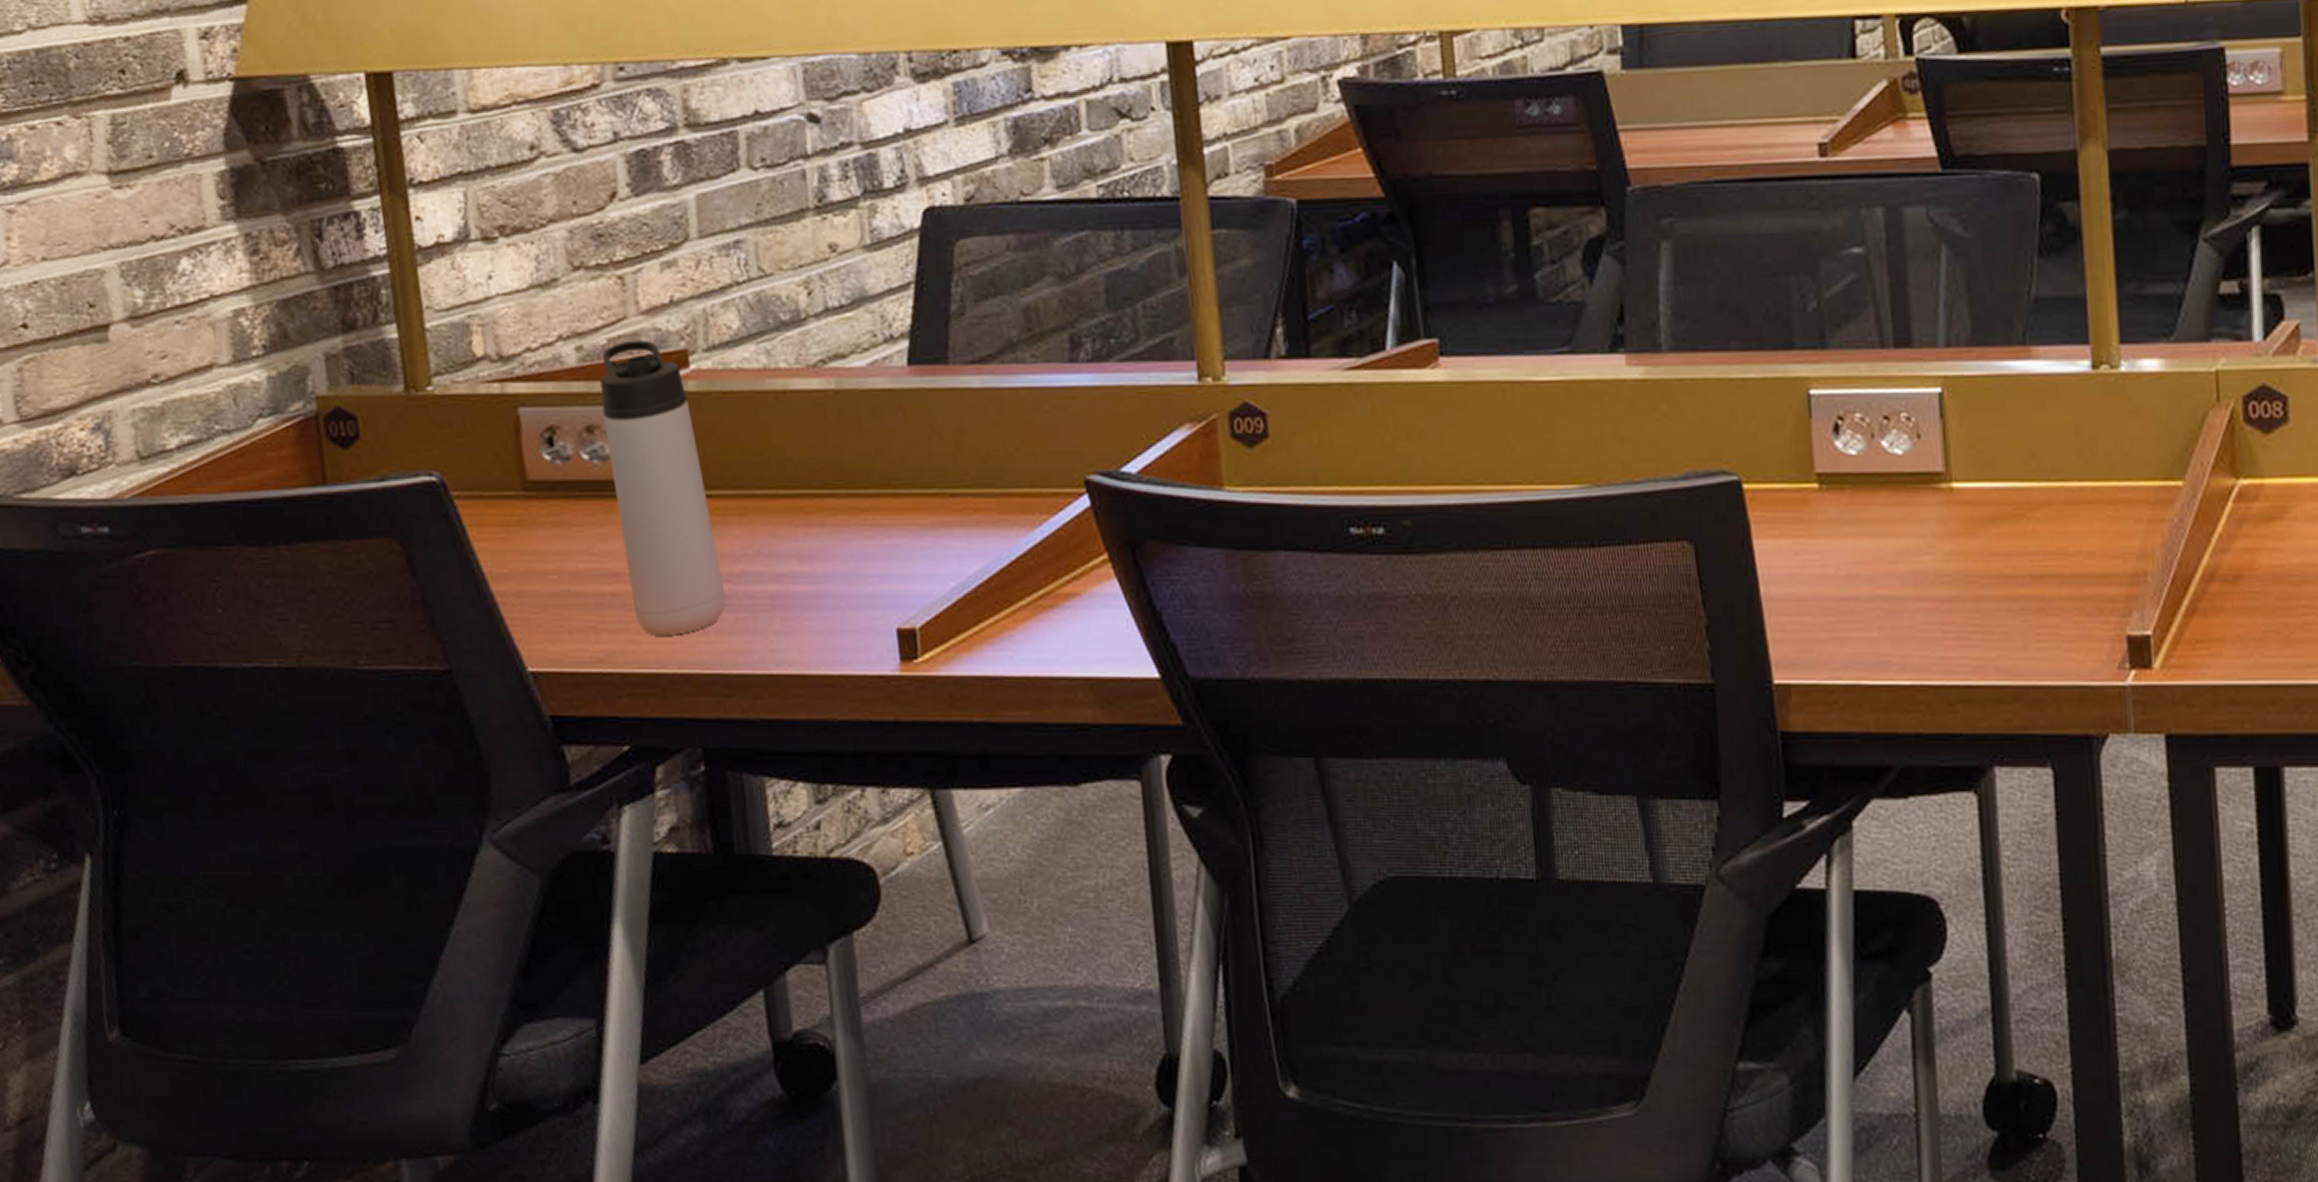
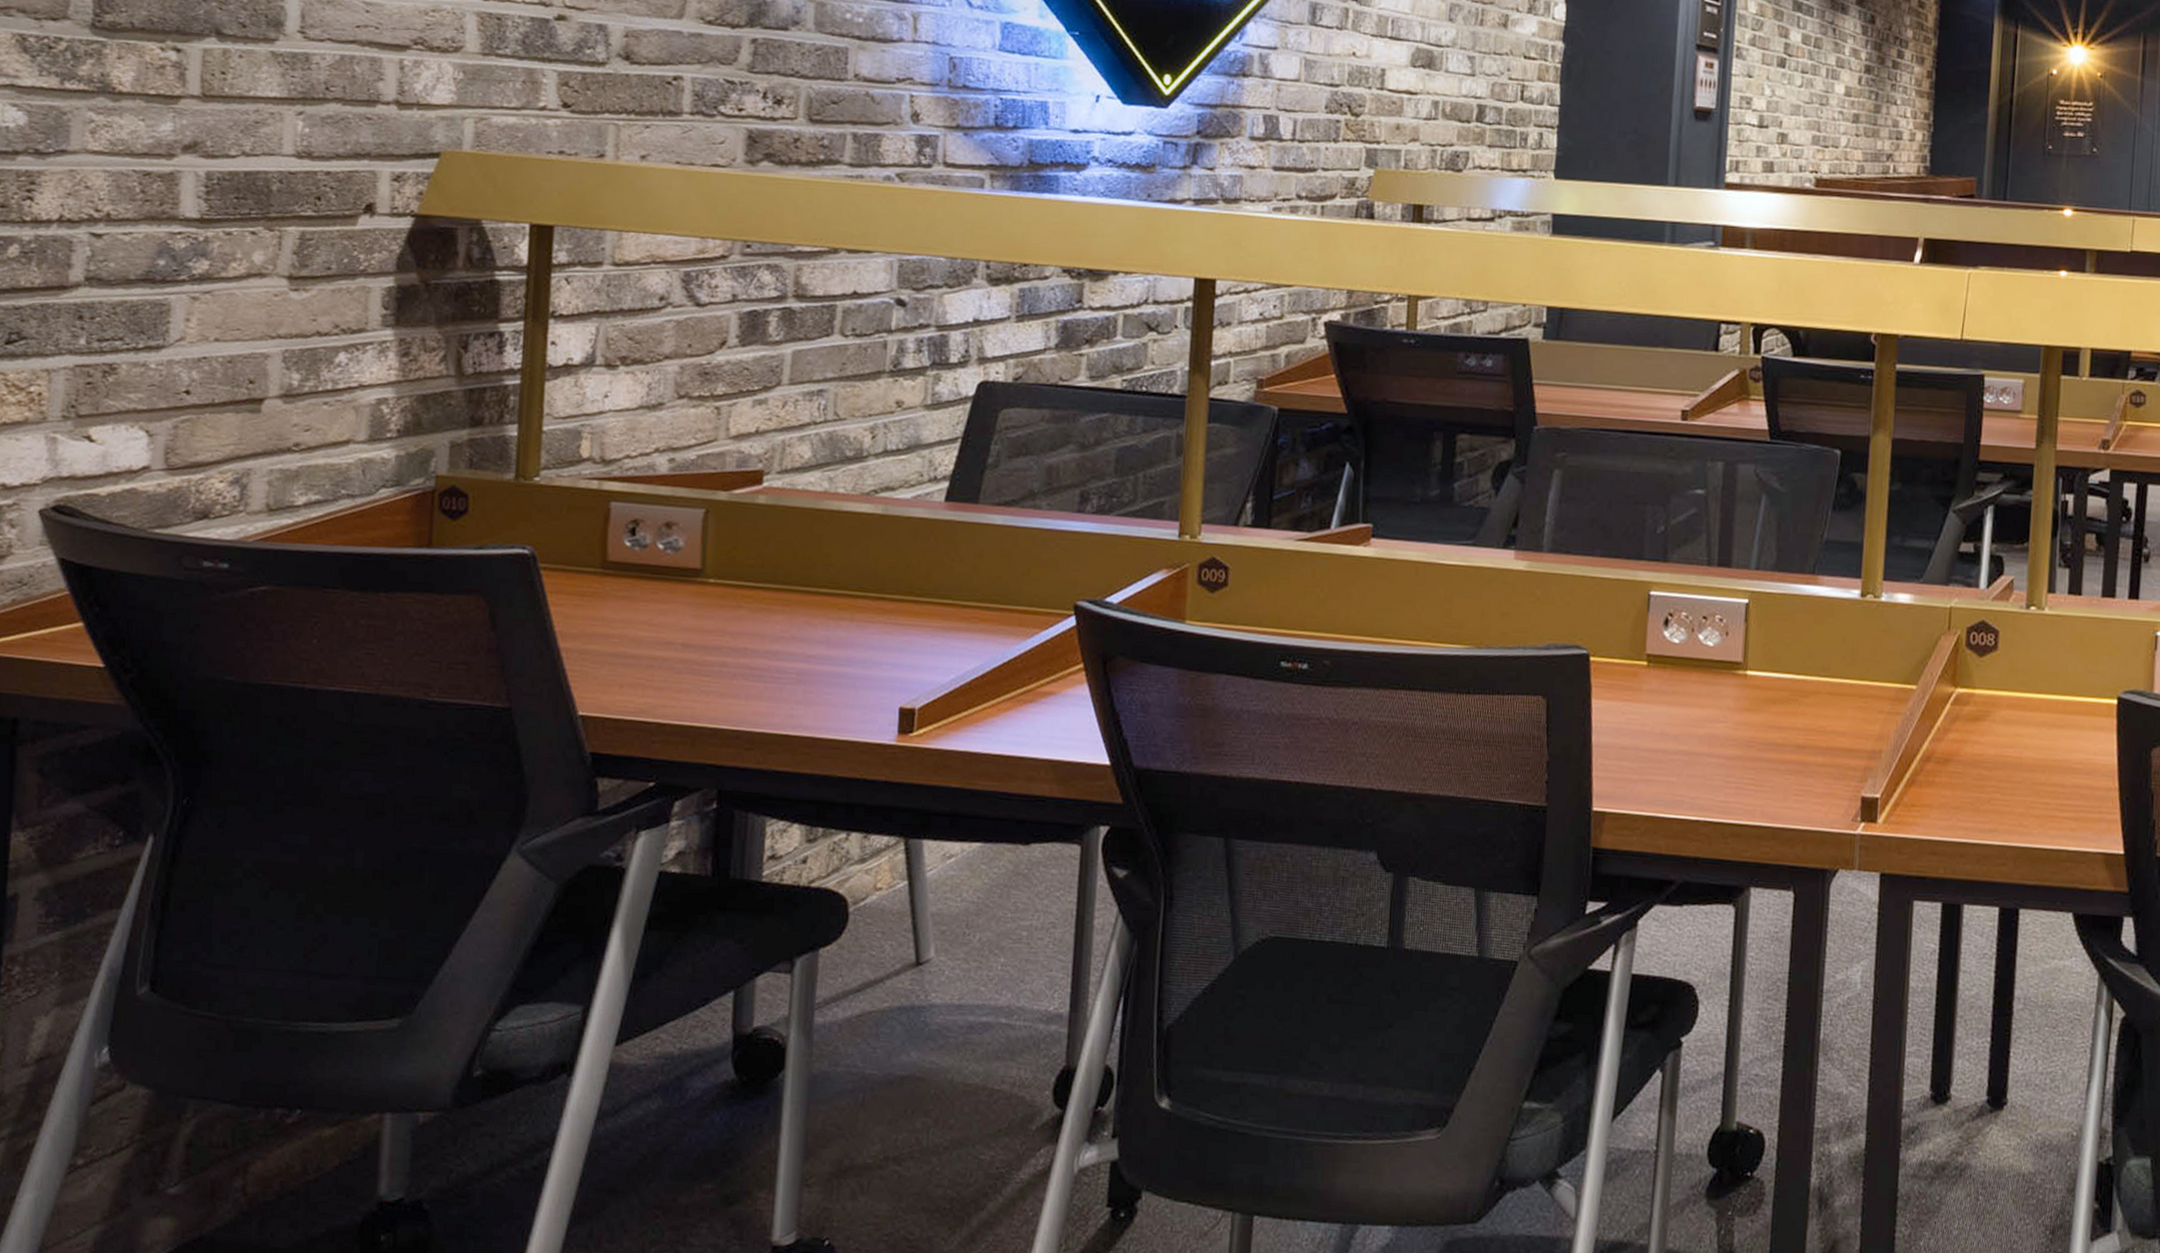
thermos bottle: present [600,340,726,635] -> none [679,458,760,696]

